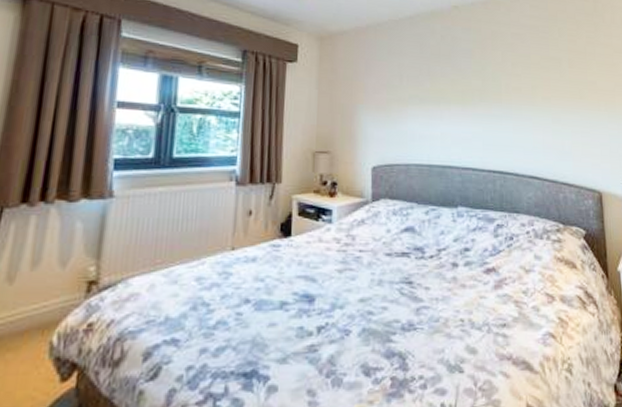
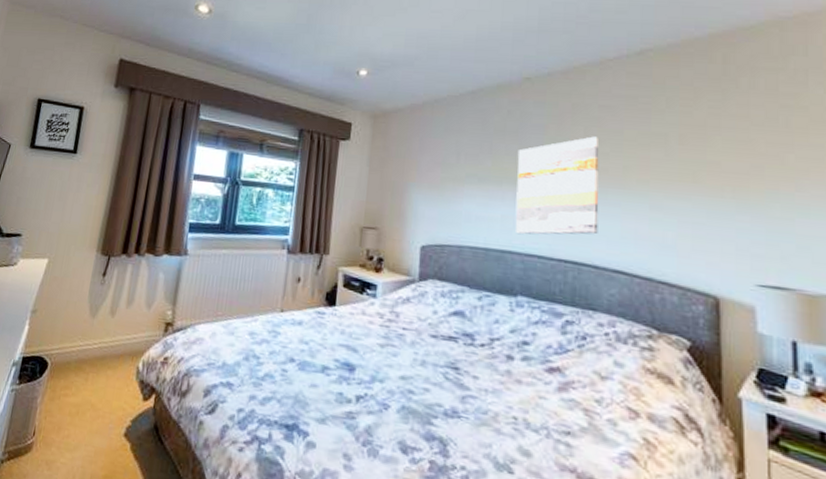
wall art: none [451,60,517,150] -> present [515,136,600,235]

